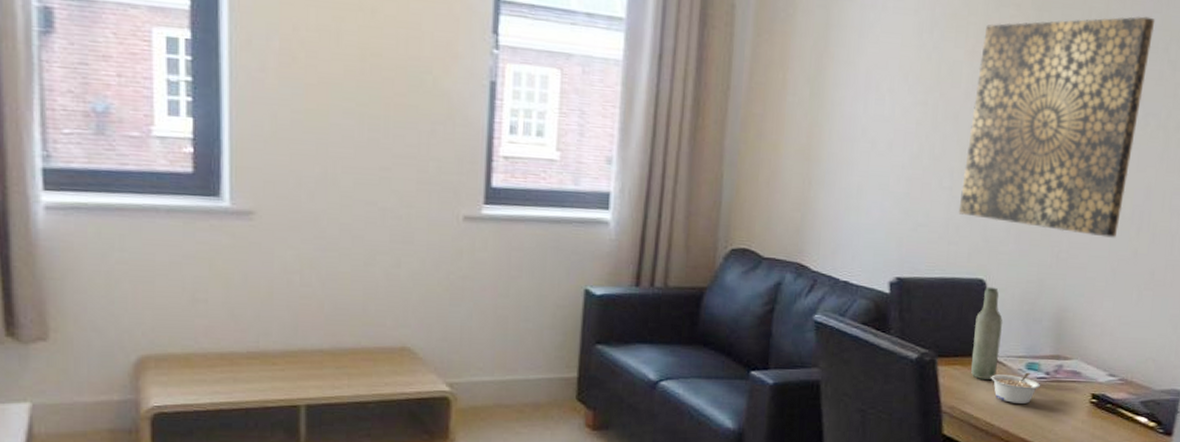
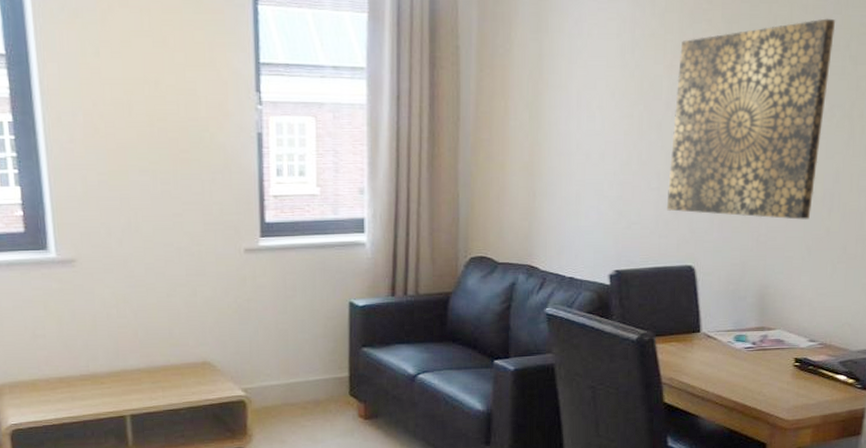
bottle: present [971,286,1003,380] -> none [686,272,711,353]
legume: present [991,372,1041,404] -> none [703,343,749,371]

